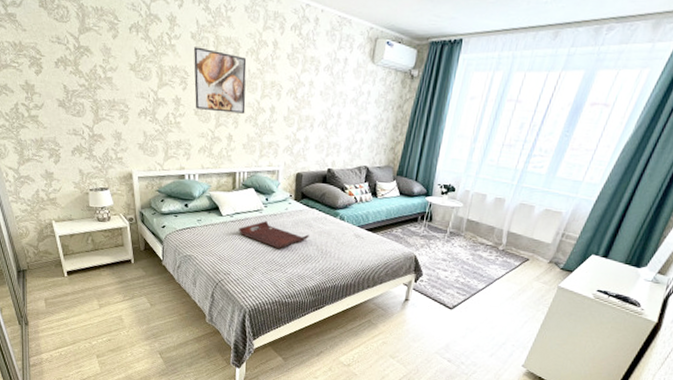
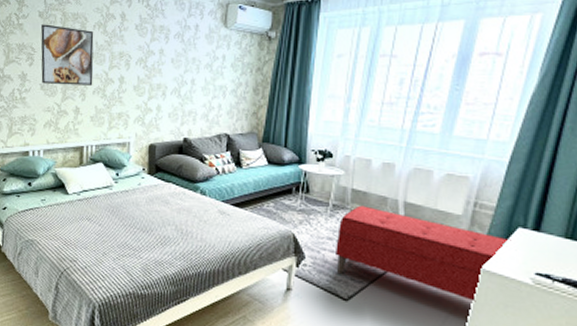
serving tray: present [239,221,309,250] -> none [87,198,166,231]
bench: none [446,233,585,311] -> present [334,205,511,302]

